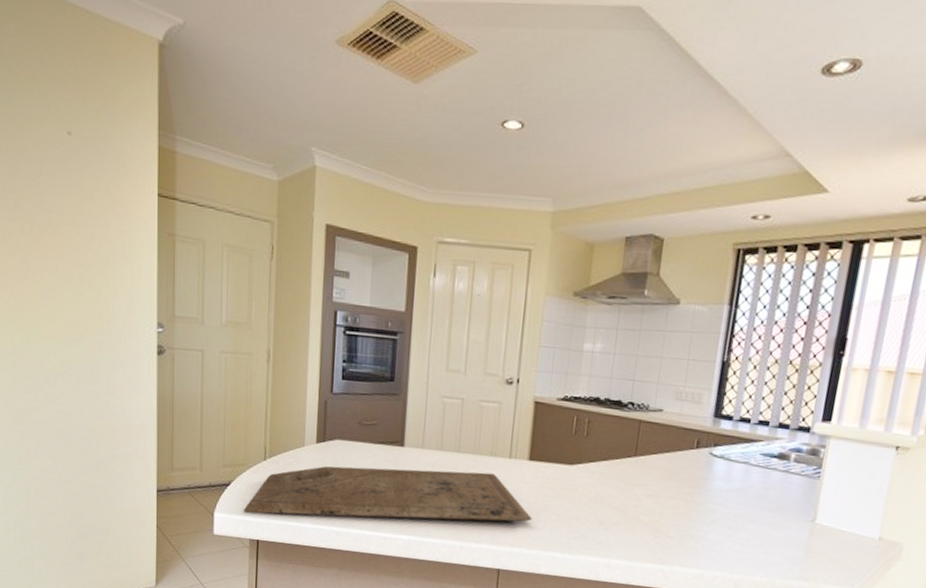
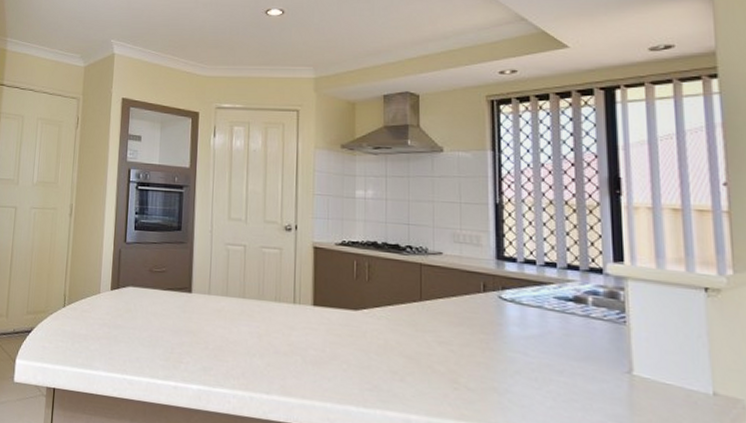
cutting board: present [243,466,533,522] -> none [42,312,322,371]

